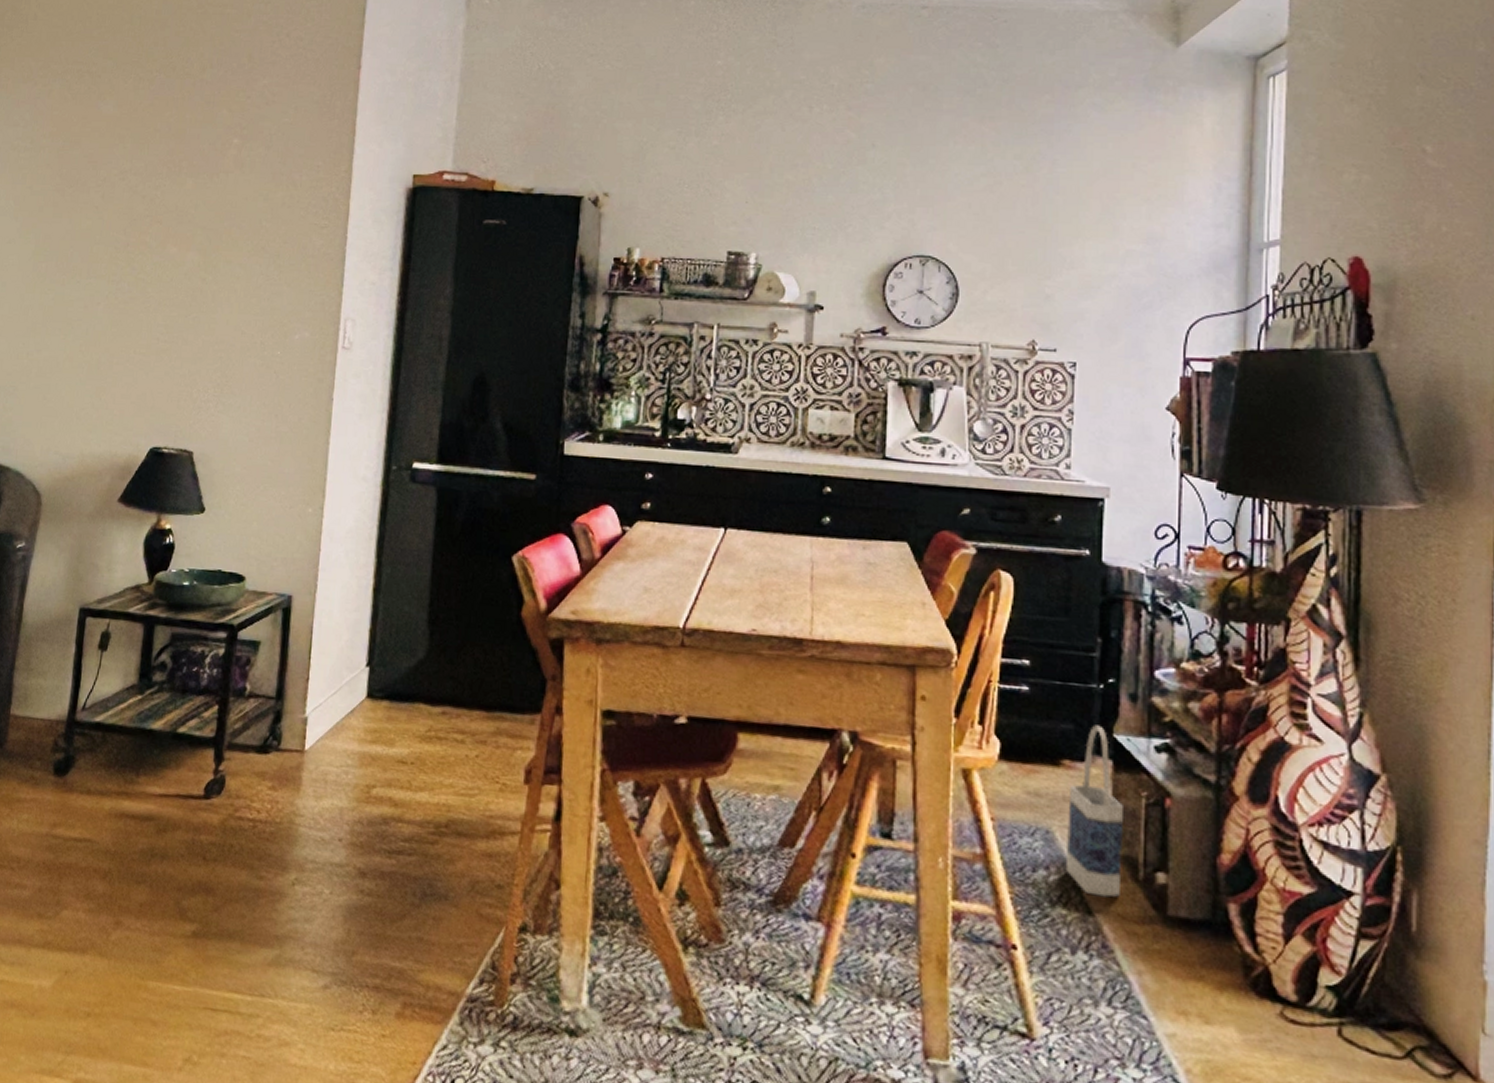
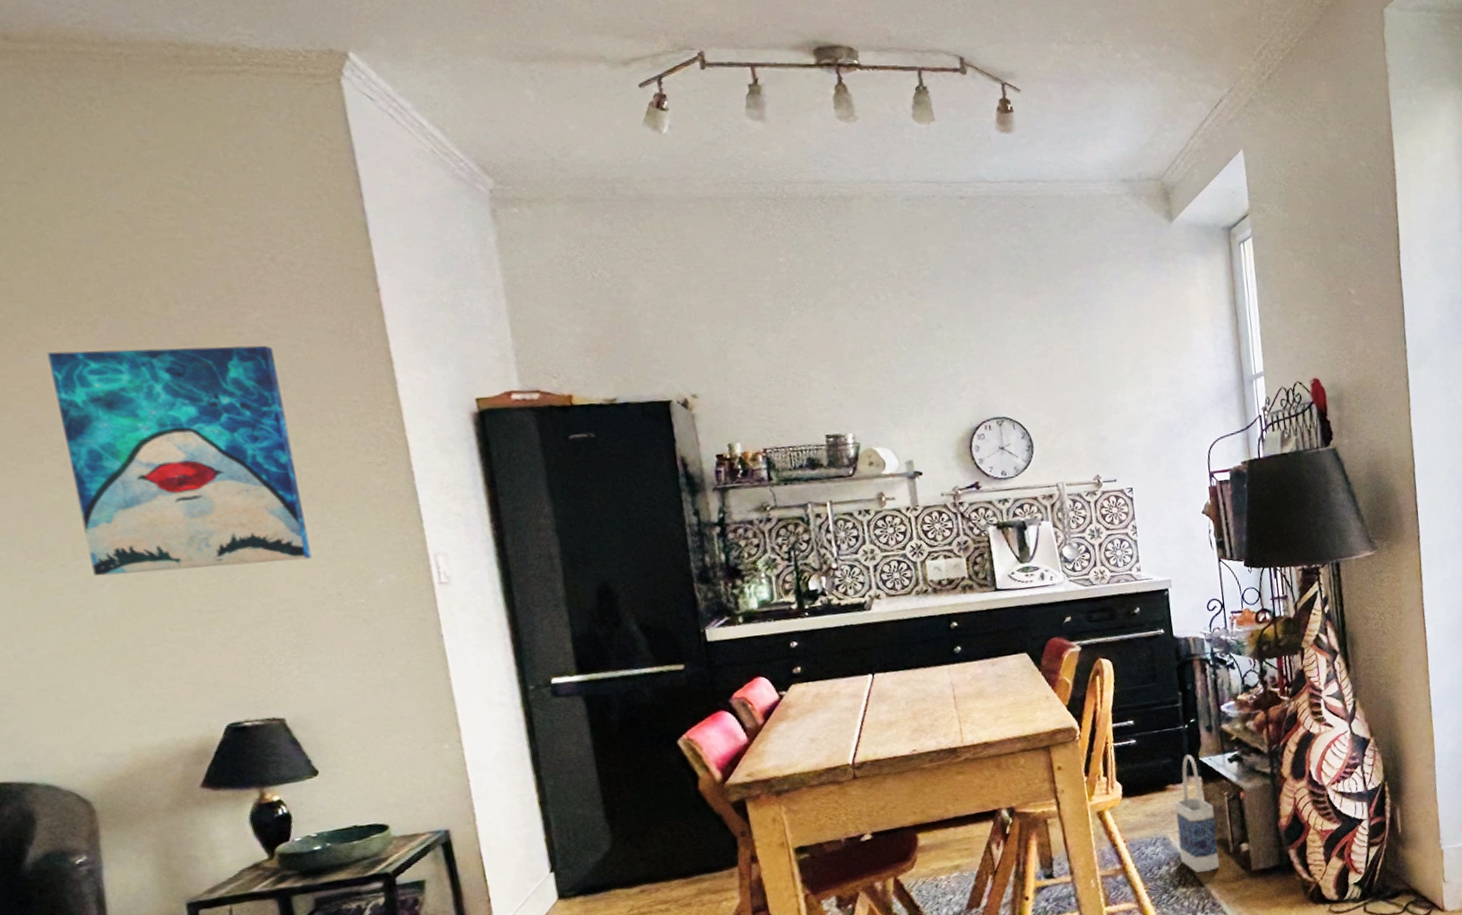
wall art: none [96,102,269,306] -> present [47,345,312,577]

